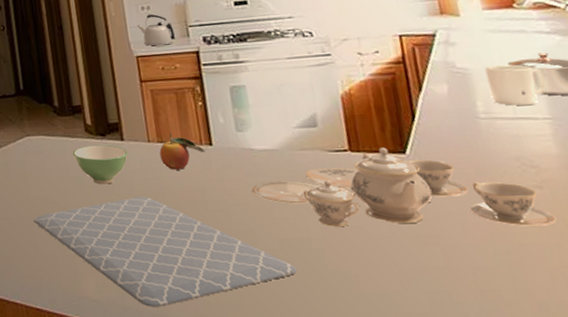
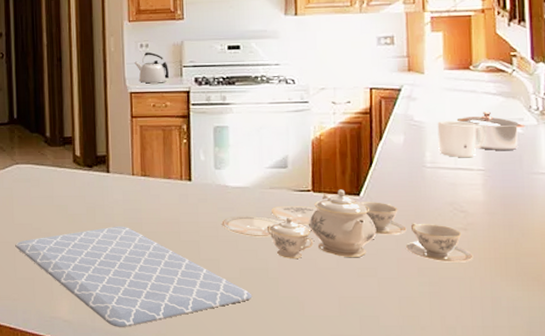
bowl: present [72,145,129,185] -> none [59,176,113,214]
fruit: present [159,132,205,170] -> none [142,167,184,202]

